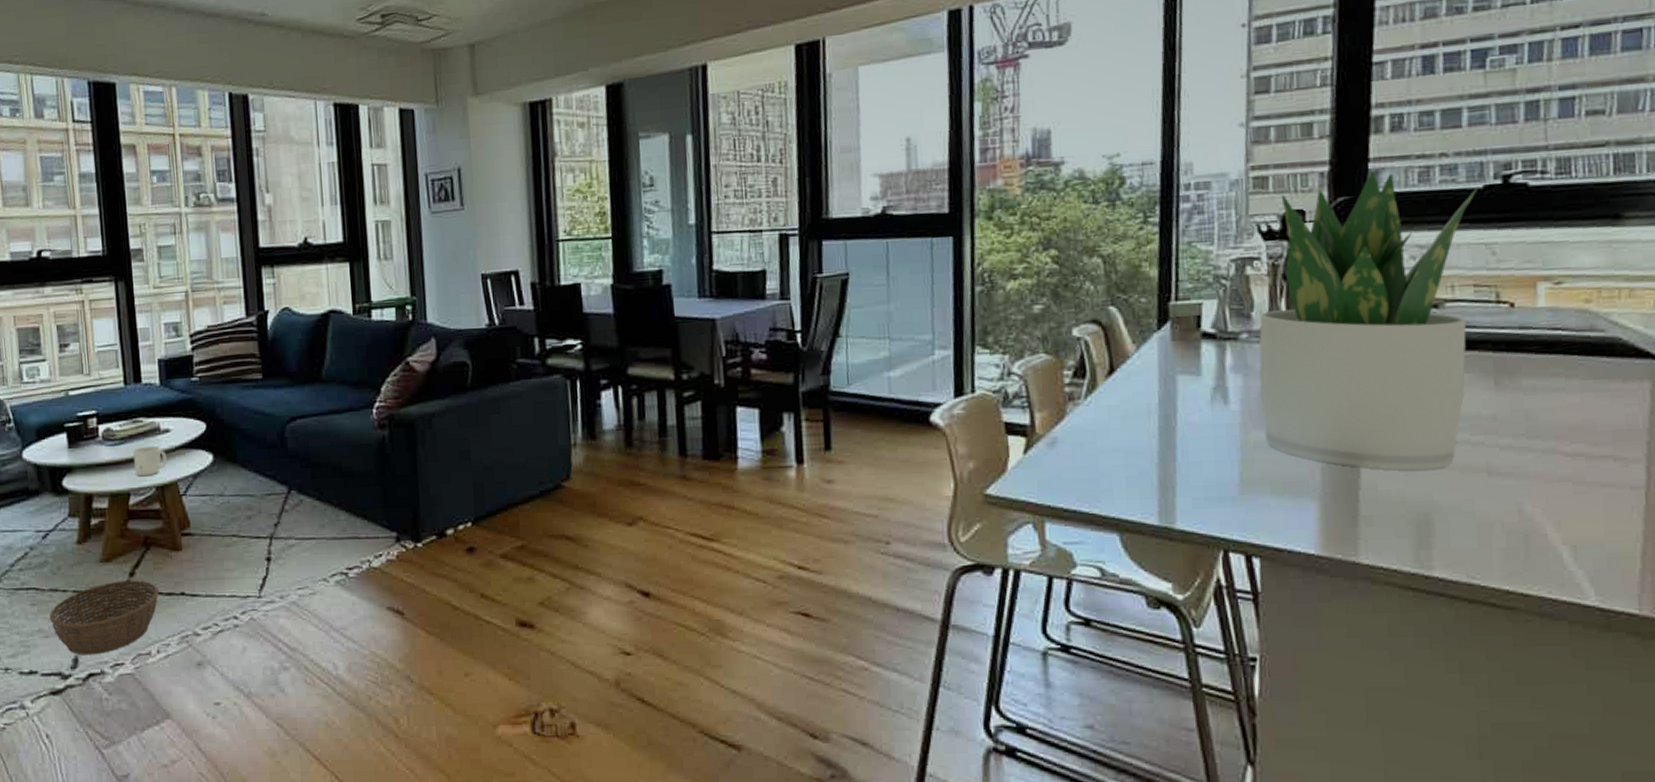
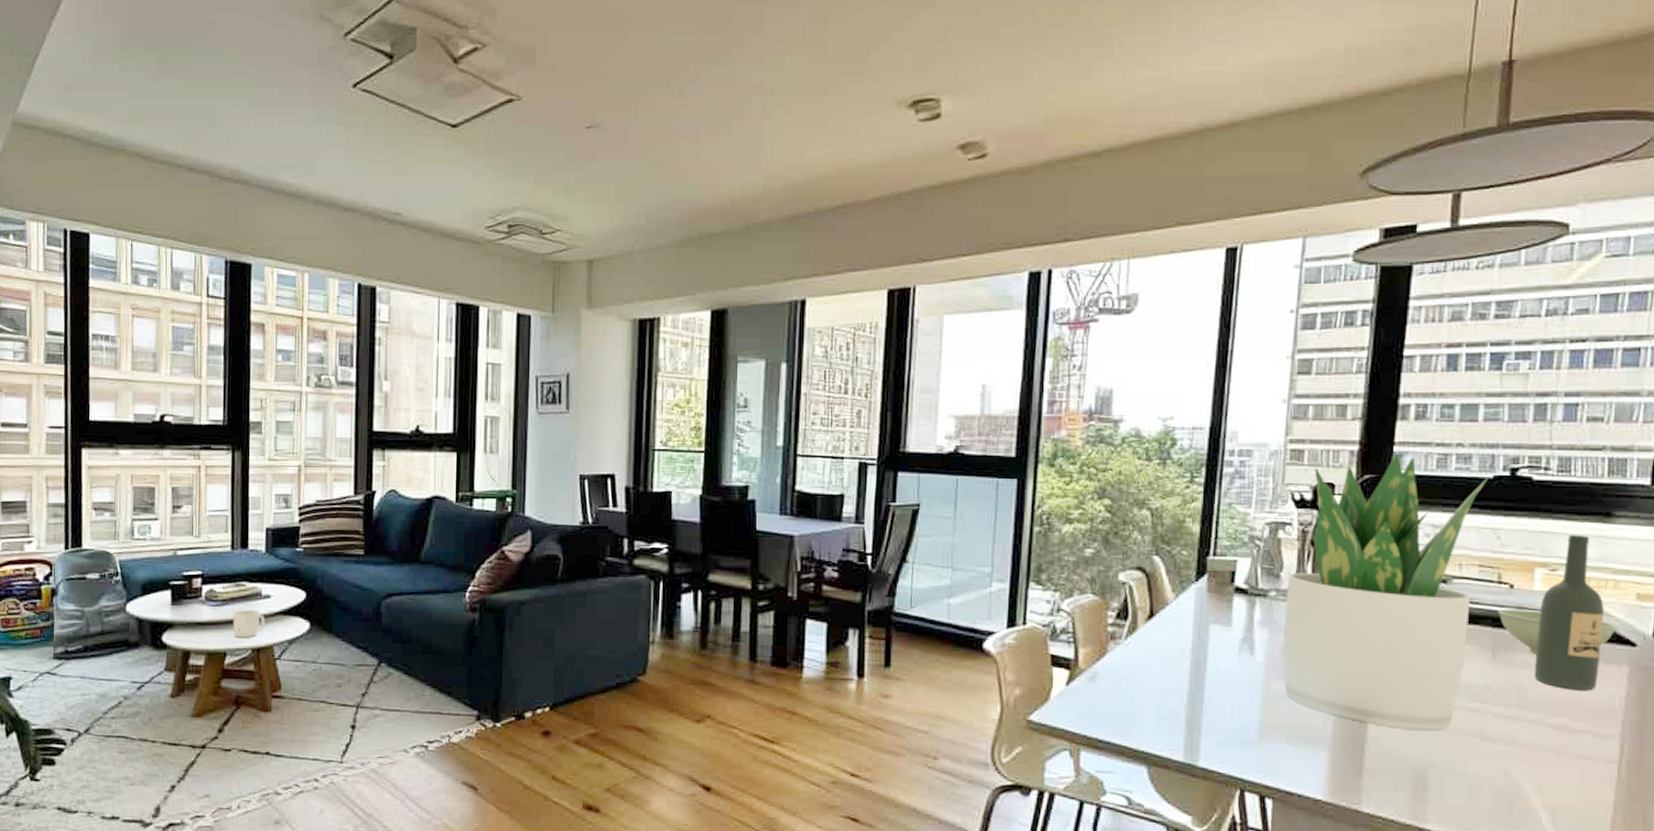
basket: present [49,580,159,655] -> none [136,736,245,806]
bowl: none [1498,329,1636,378] -> present [1498,609,1618,655]
wine bottle: none [1543,242,1620,414] -> present [1533,535,1604,691]

